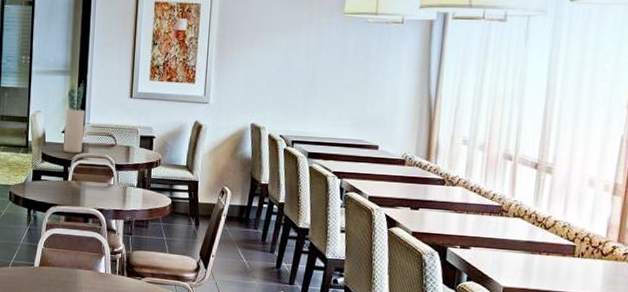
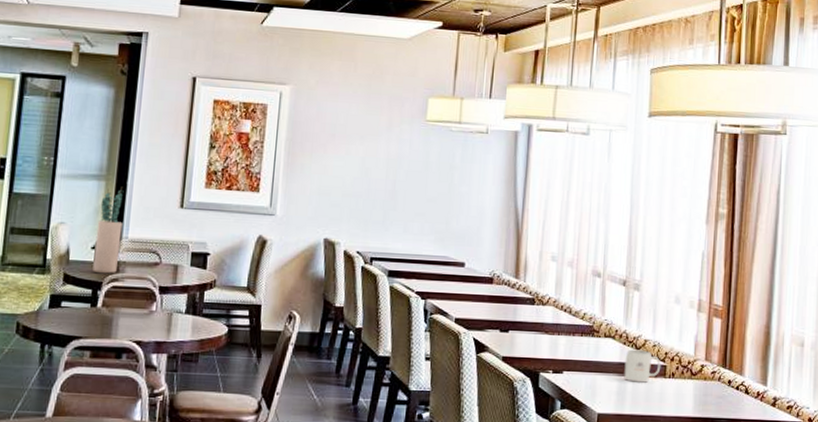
mug: none [531,229,571,261] -> present [624,349,661,383]

